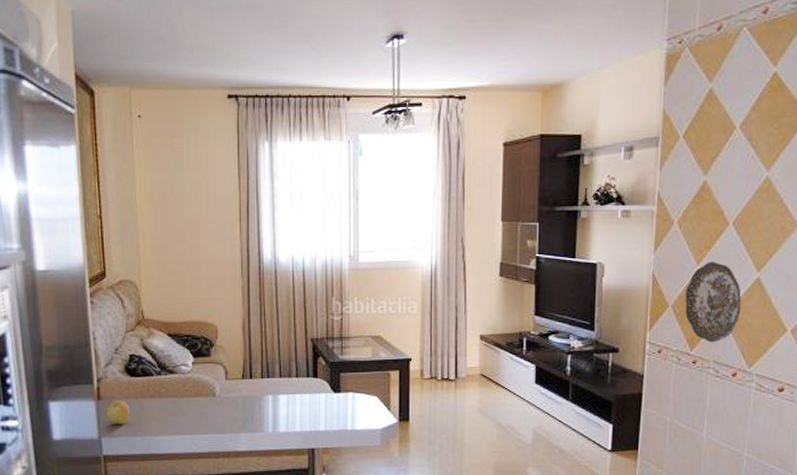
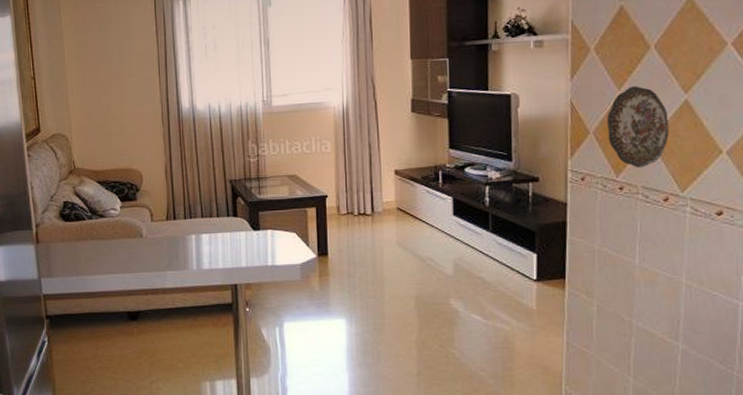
apple: present [107,400,130,425] -> none [45,244,66,266]

